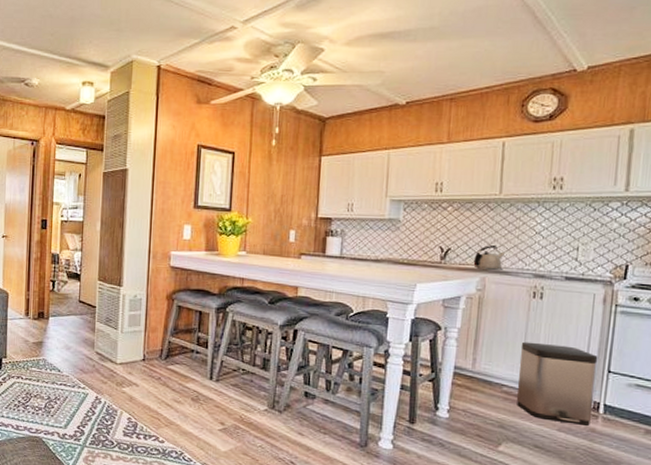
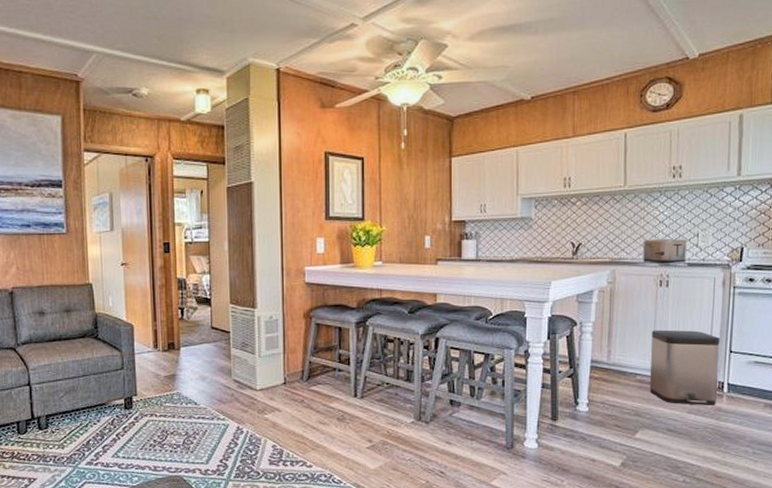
kettle: present [473,244,504,270] -> none [603,236,632,262]
toaster: none [516,249,565,276] -> present [643,238,686,263]

